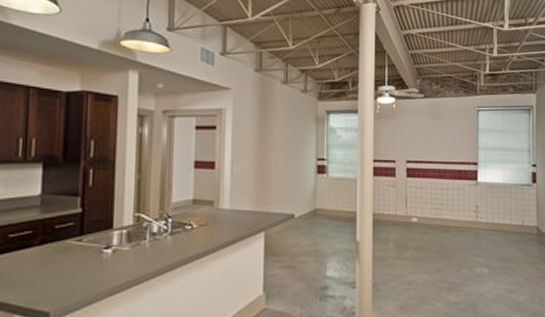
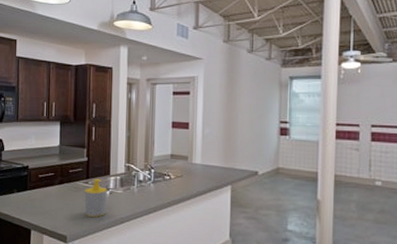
soap bottle: none [76,233,109,284] -> present [84,178,107,217]

